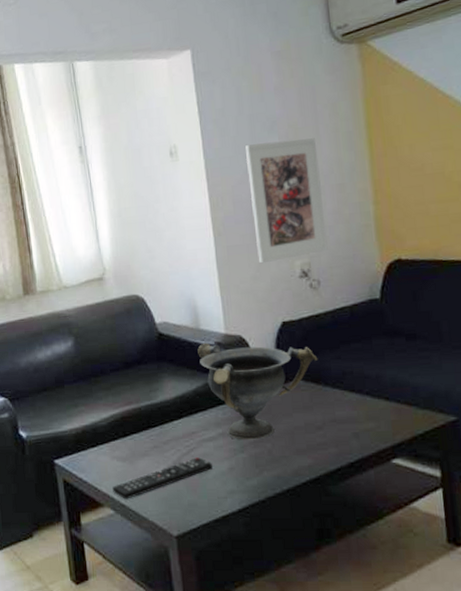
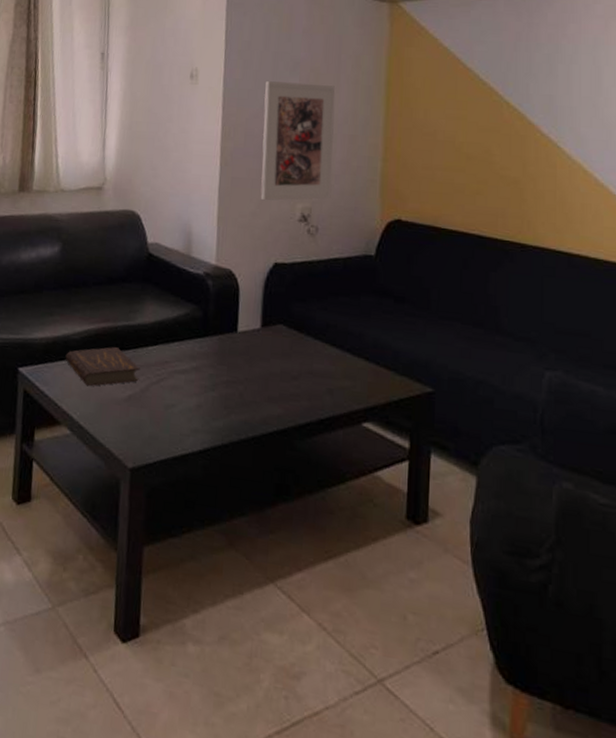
book: none [96,427,170,467] -> present [65,347,140,387]
remote control: present [112,457,212,500] -> none [73,388,180,422]
decorative bowl: present [197,342,318,440] -> none [185,271,305,380]

